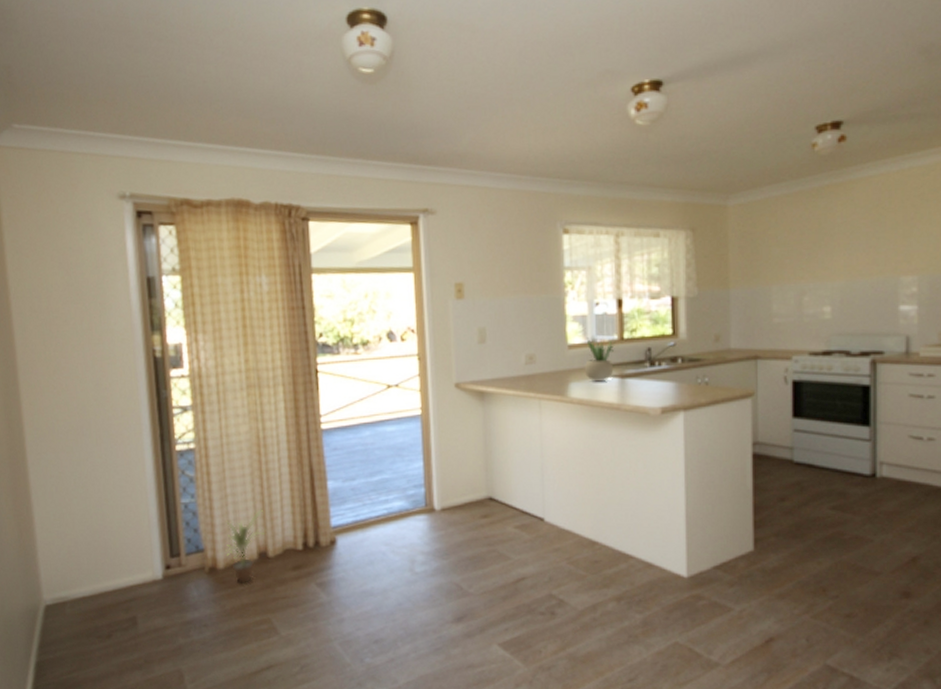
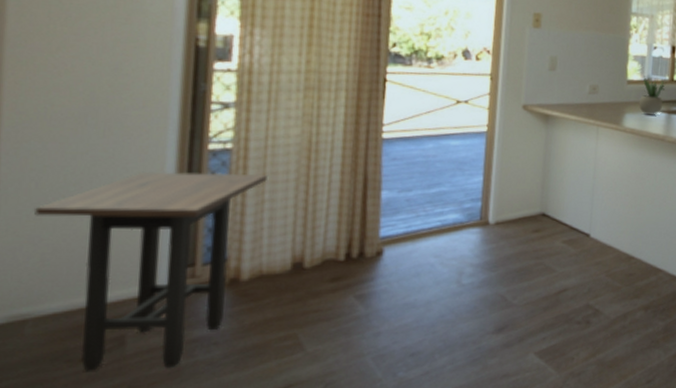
side table: none [57,470,227,646] -> present [33,171,267,370]
potted plant: present [225,509,266,583] -> none [253,217,306,296]

